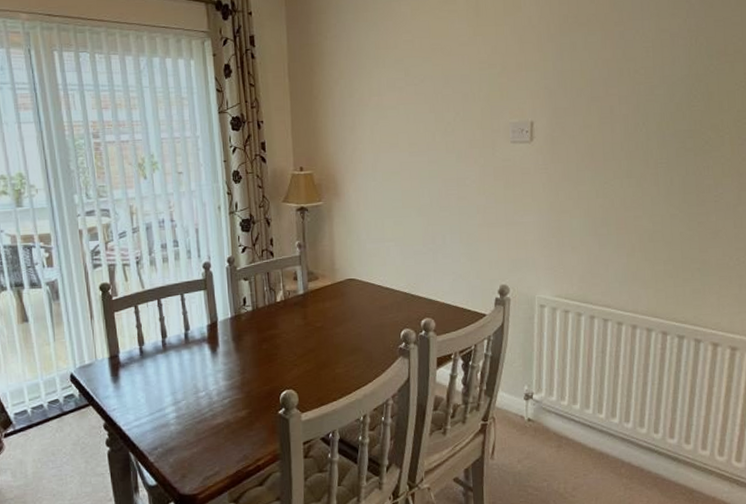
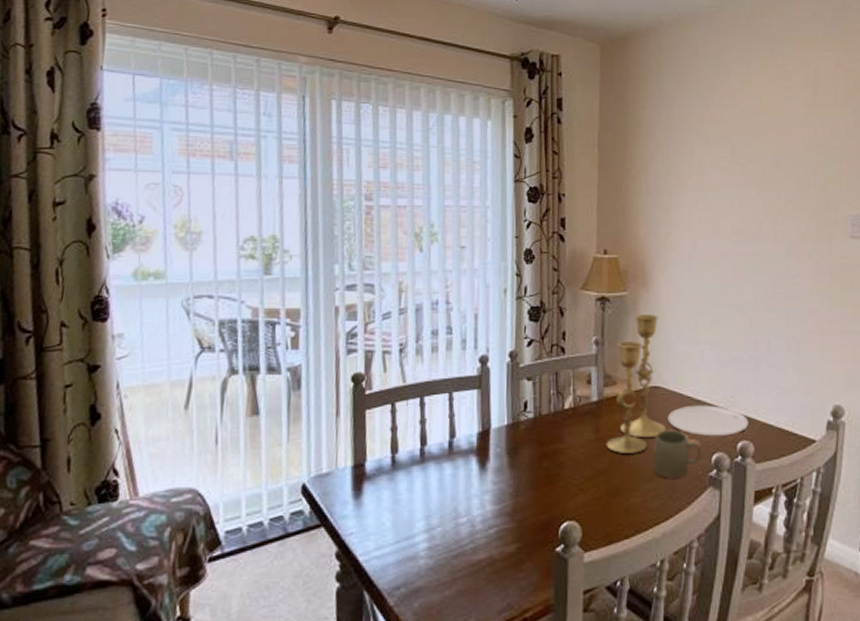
candlestick: none [313,219,363,335] -> present [606,313,668,453]
mug: none [352,313,392,352] -> present [653,430,702,479]
plate: none [362,291,430,317] -> present [668,405,749,436]

